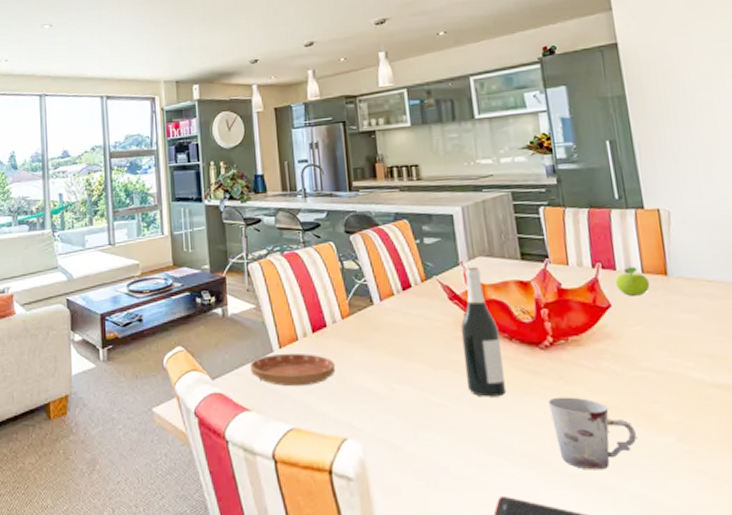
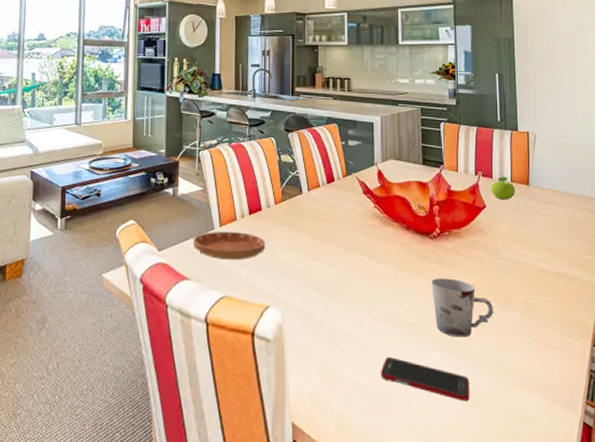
wine bottle: present [460,266,507,397] -> none [370,167,401,276]

